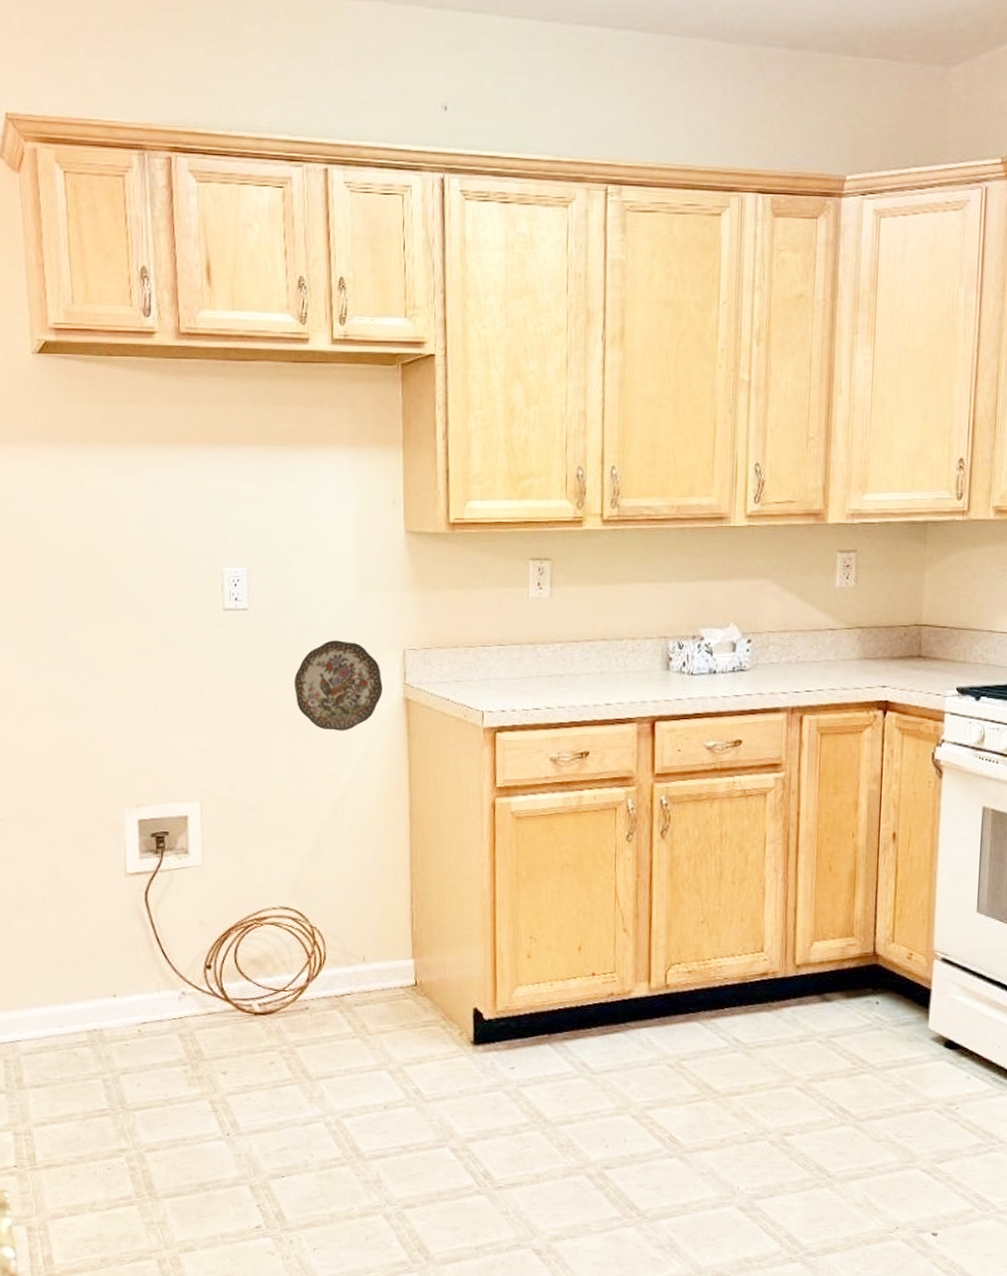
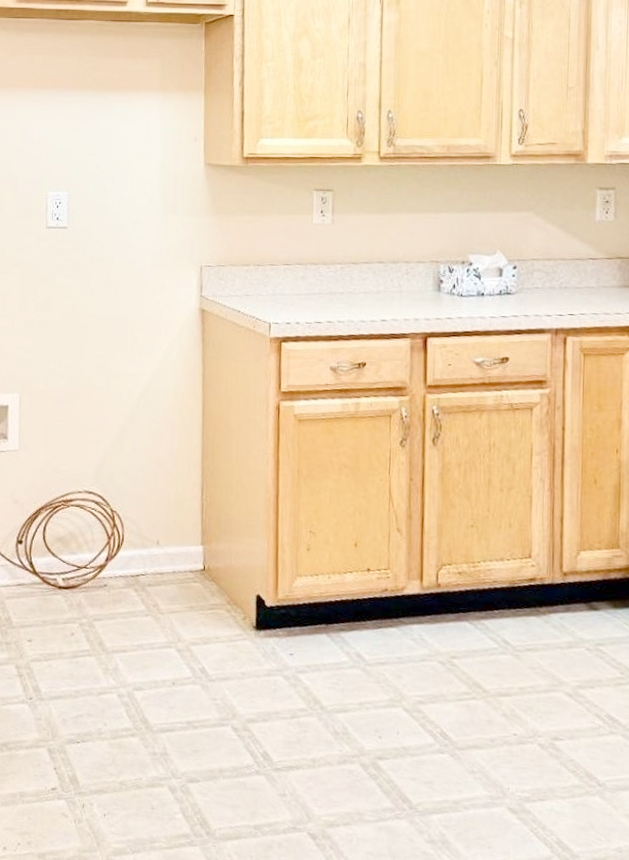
decorative plate: present [294,640,383,731] -> none [104,256,181,336]

